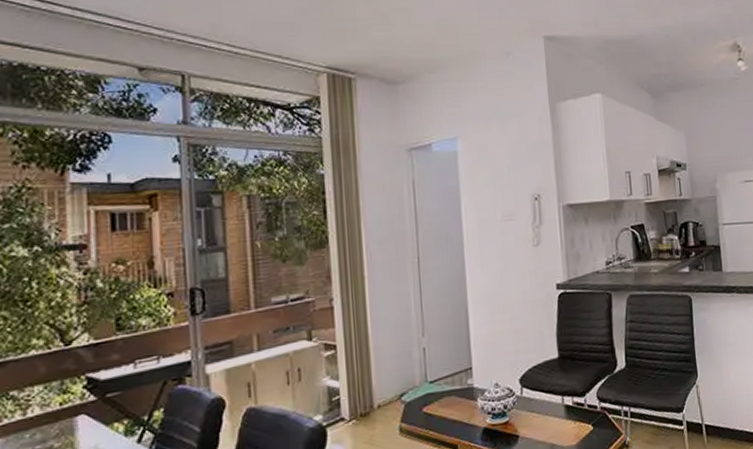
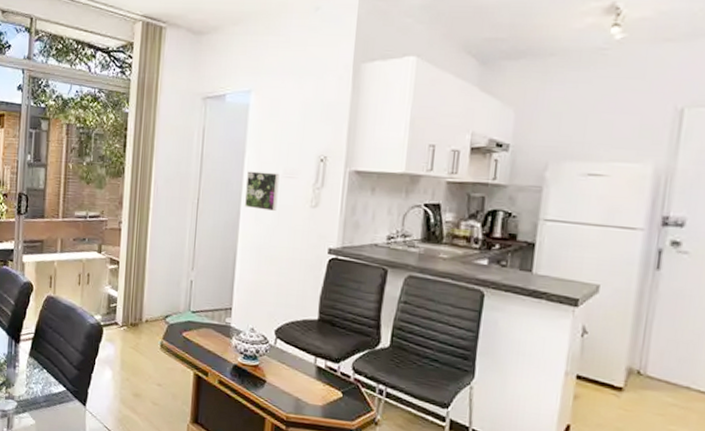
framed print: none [466,217,501,258] -> present [245,171,280,212]

